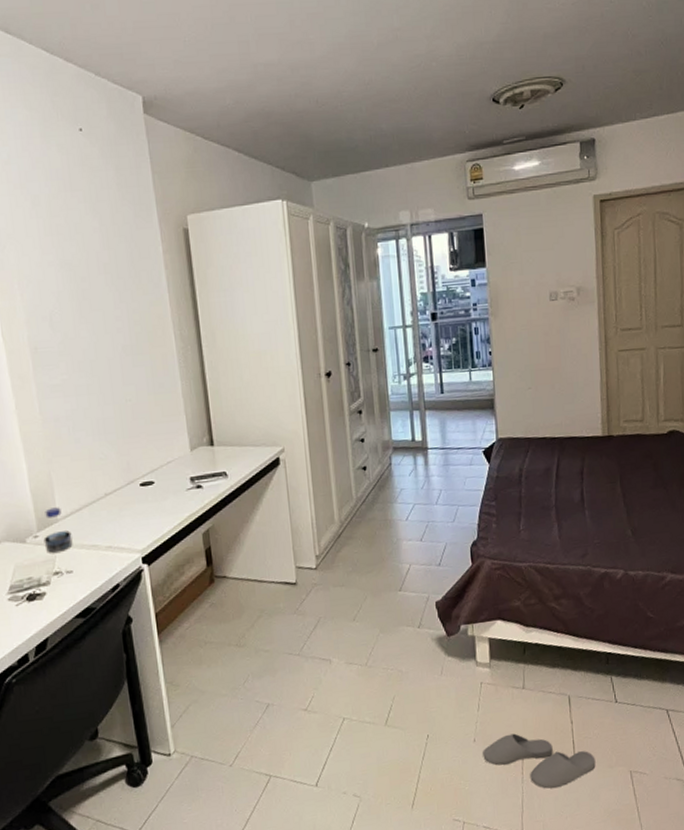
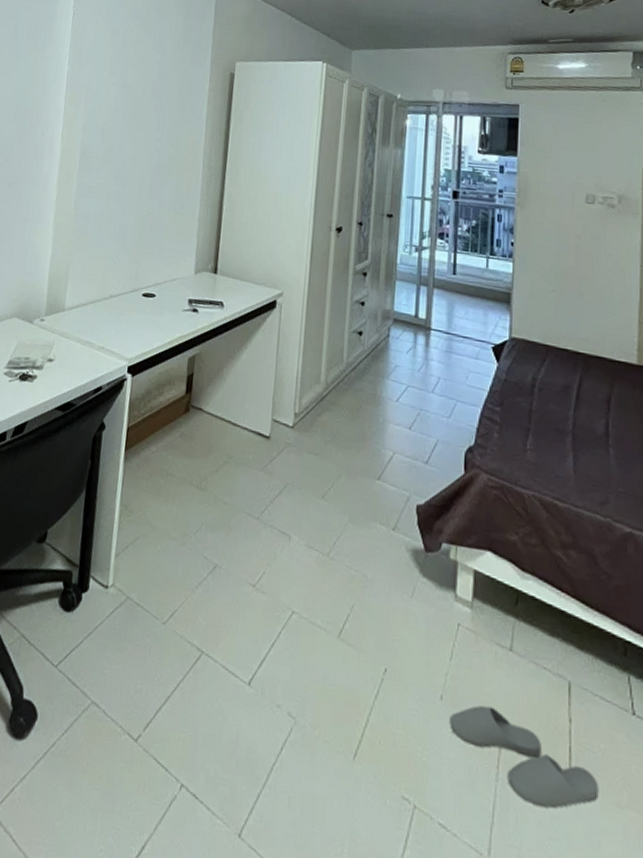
water bottle: present [43,507,73,578] -> none [47,296,73,365]

